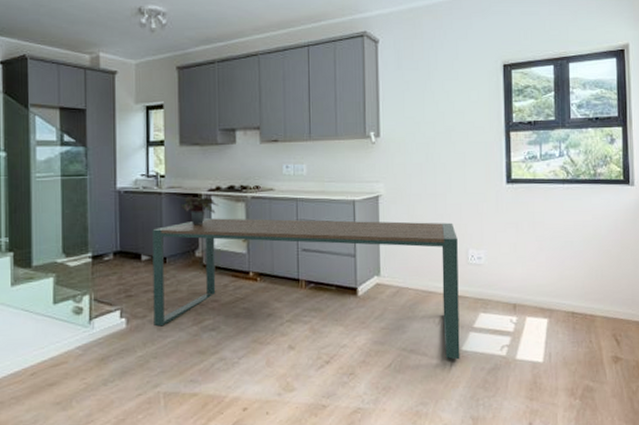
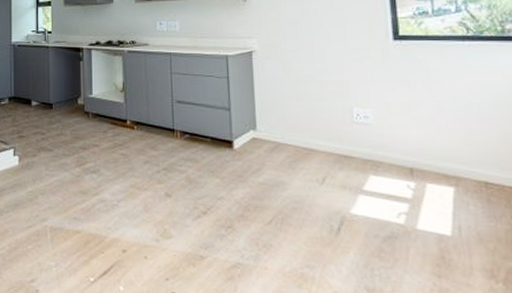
dining table: present [152,218,460,360] -> none [41,70,349,224]
potted plant: present [179,196,218,225] -> none [64,50,98,76]

